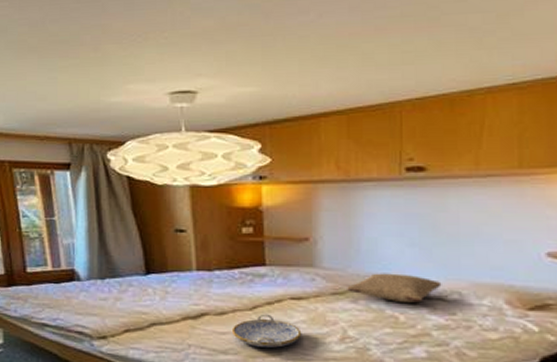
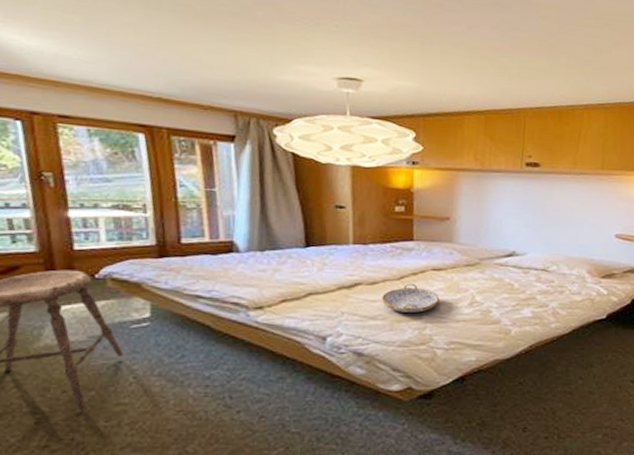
pillow: present [347,273,442,304] -> none [477,248,546,274]

